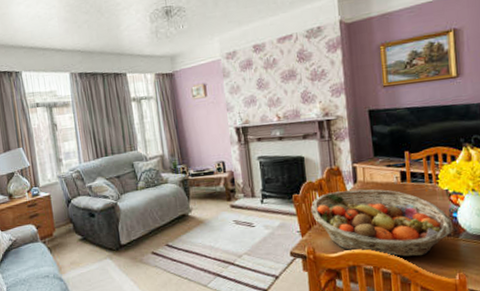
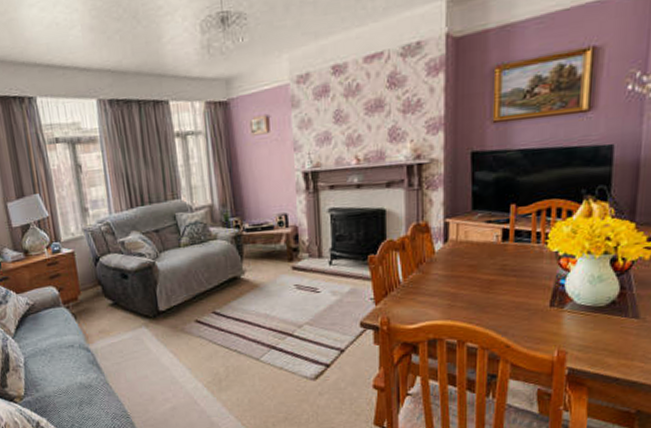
fruit basket: present [311,189,454,257] -> none [389,249,559,330]

